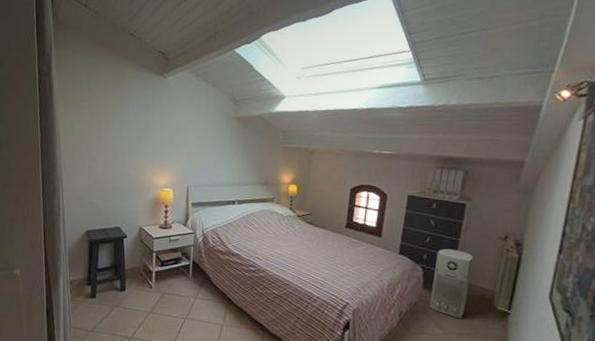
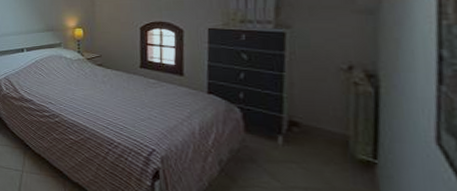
air purifier: present [429,248,473,318] -> none [256,84,309,169]

